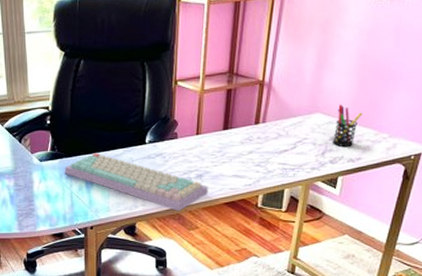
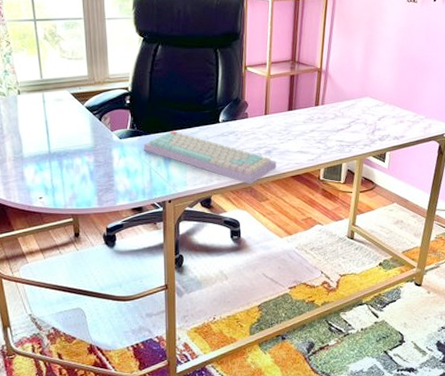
pen holder: present [332,104,362,147] -> none [379,90,403,126]

